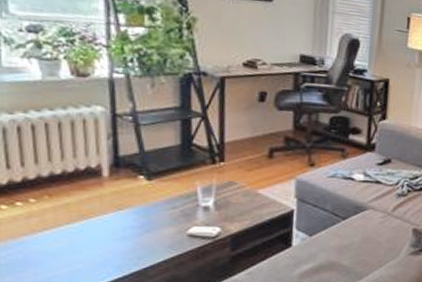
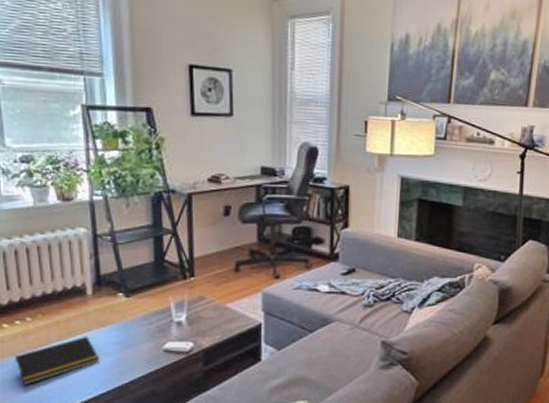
notepad: none [13,219,116,271] -> present [14,336,100,385]

